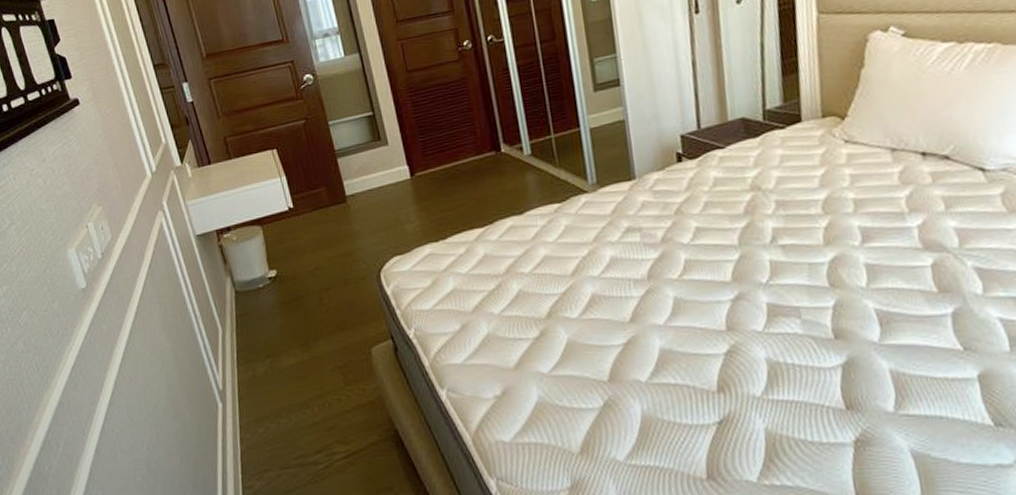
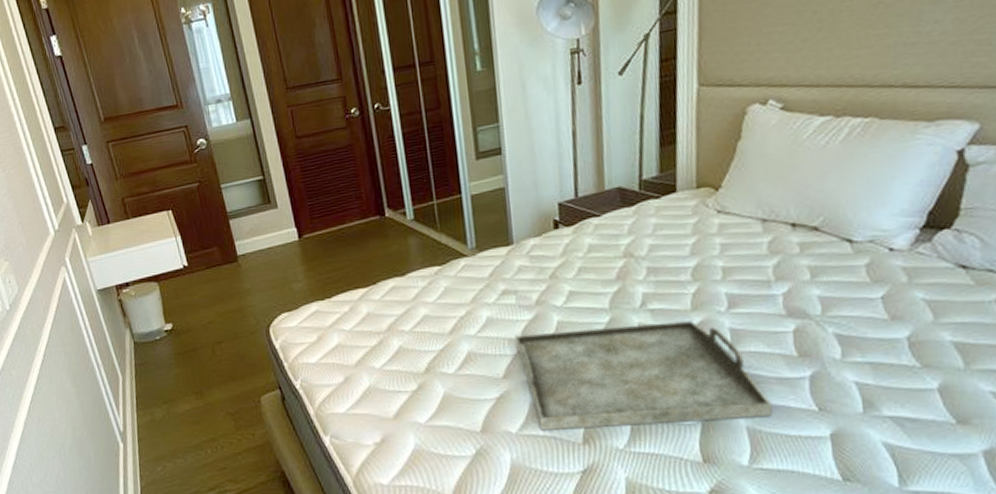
serving tray: none [641,256,916,378] -> present [515,321,773,430]

